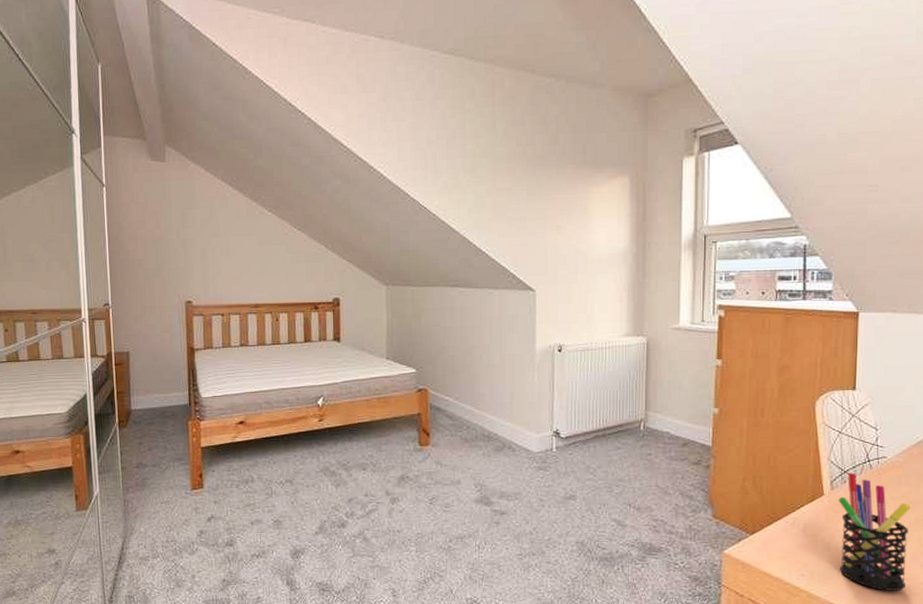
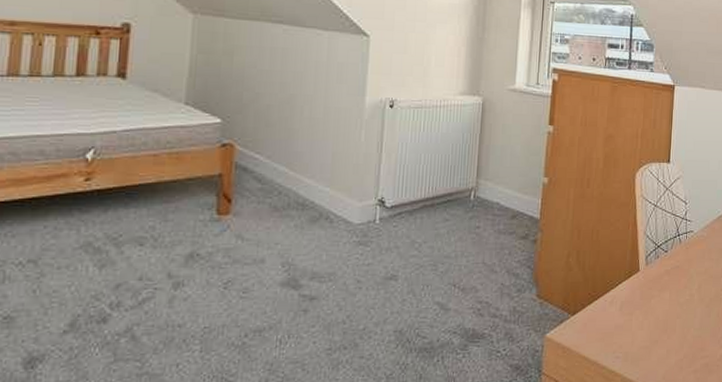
pen holder: present [838,472,910,591] -> none [651,247,712,370]

